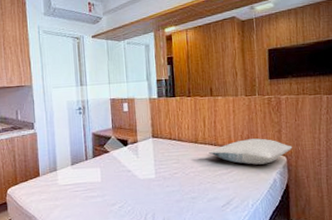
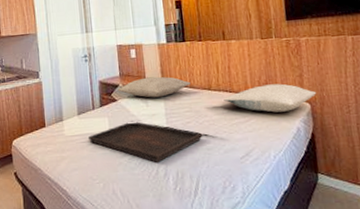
serving tray: none [81,171,188,210] -> present [88,121,202,162]
pillow: none [110,129,179,150] -> present [117,76,191,98]

